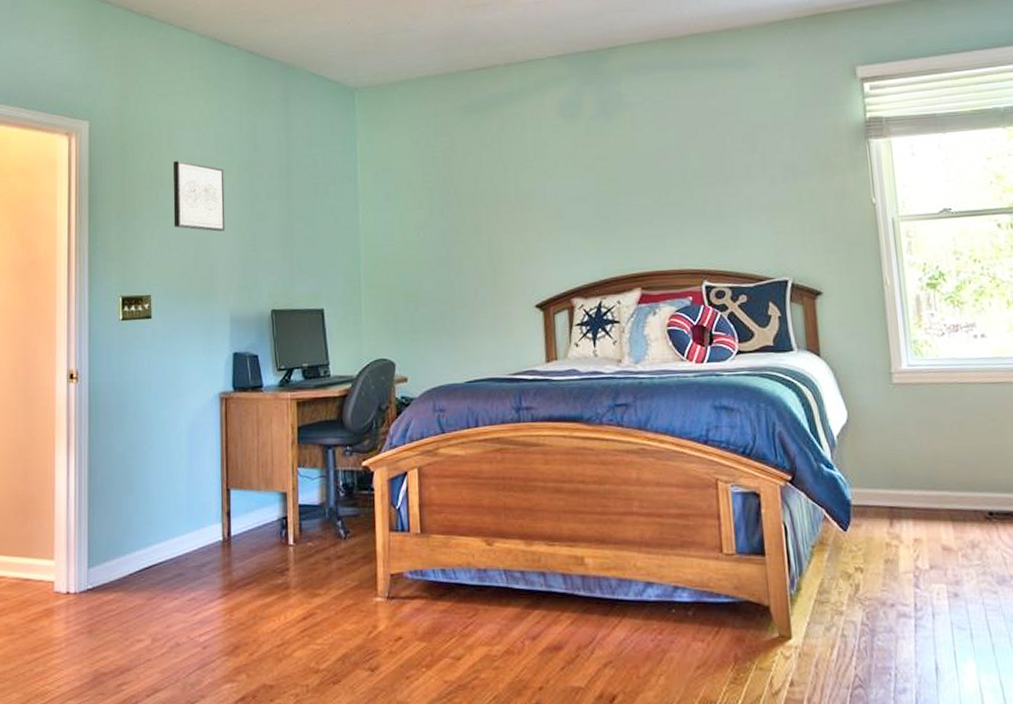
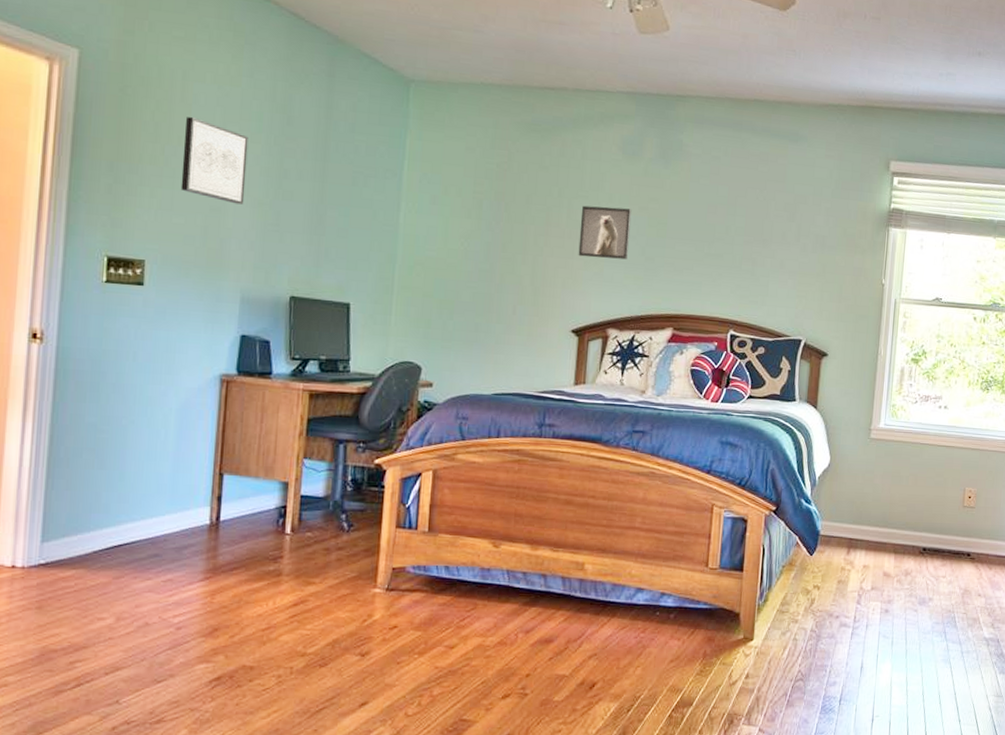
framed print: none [528,171,582,228] -> present [578,205,632,260]

